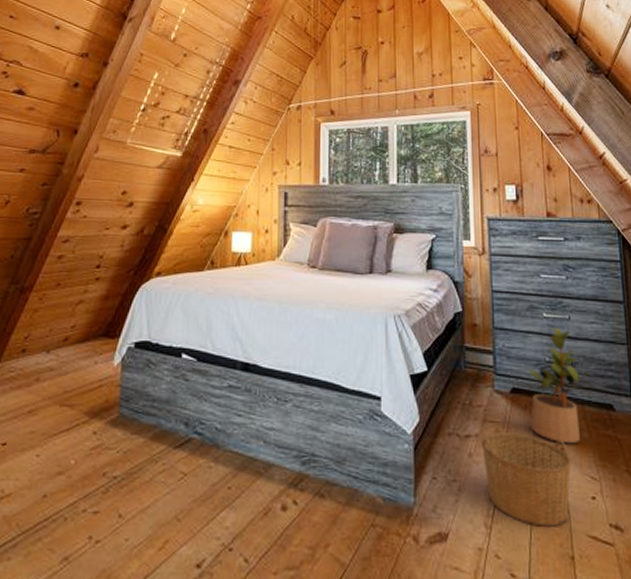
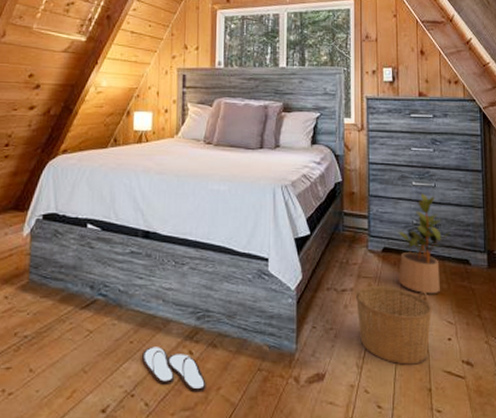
slippers: none [241,494,313,548] -> present [142,347,206,392]

